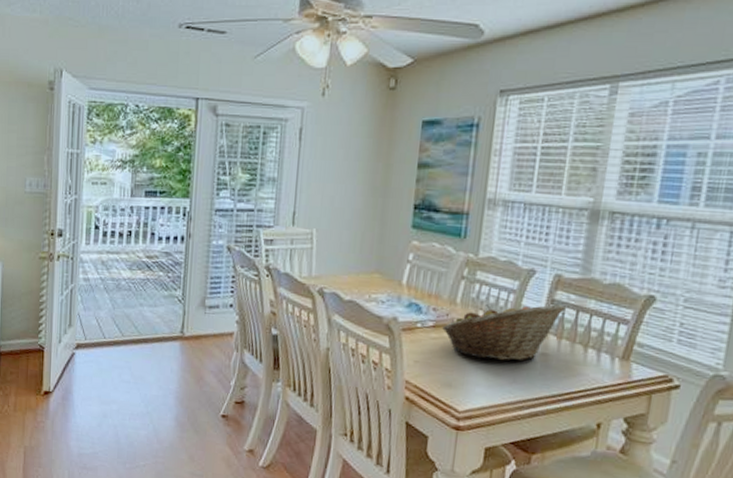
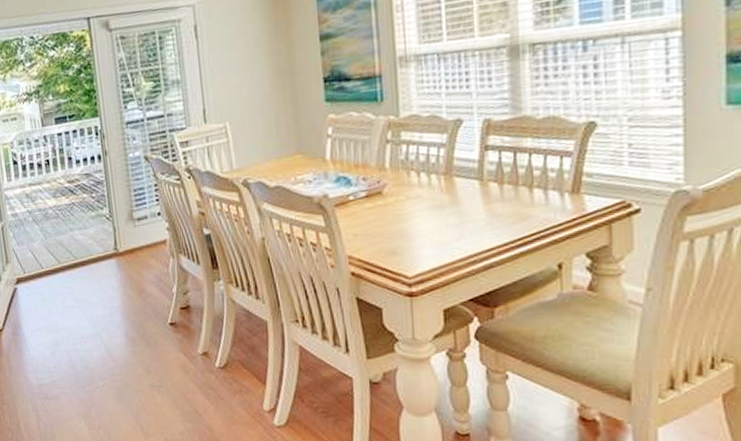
fruit basket: present [442,303,566,361] -> none [376,148,501,220]

